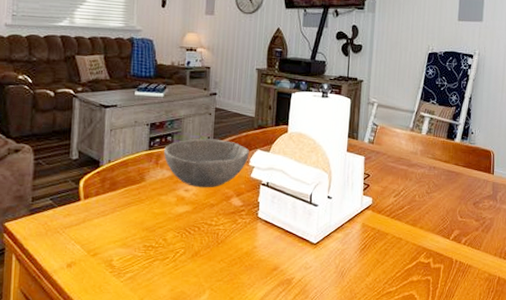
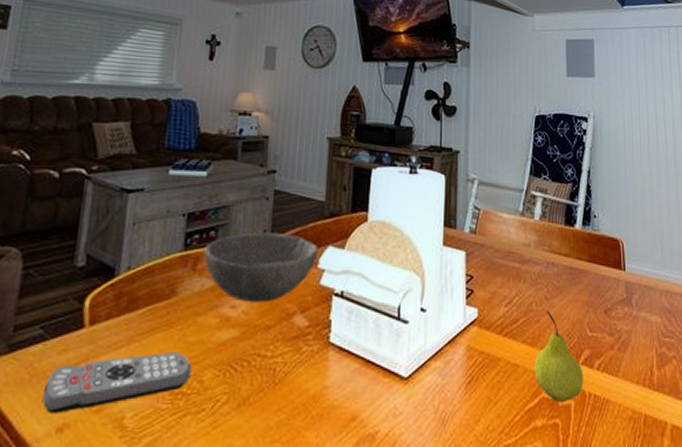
remote control: none [56,219,158,255] -> present [43,353,192,414]
fruit: none [414,201,453,265] -> present [535,310,584,402]

